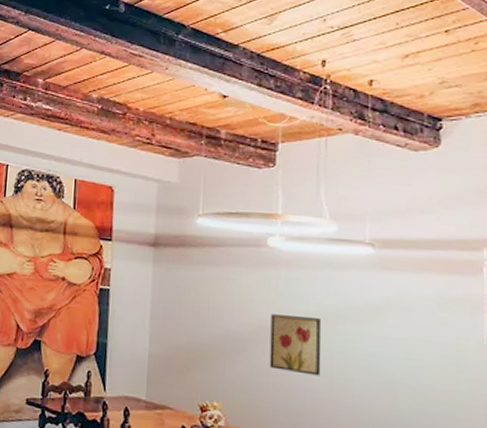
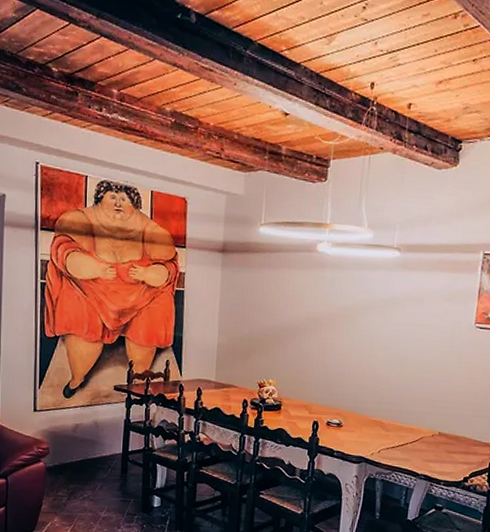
wall art: present [269,314,322,376] -> none [314,308,355,356]

